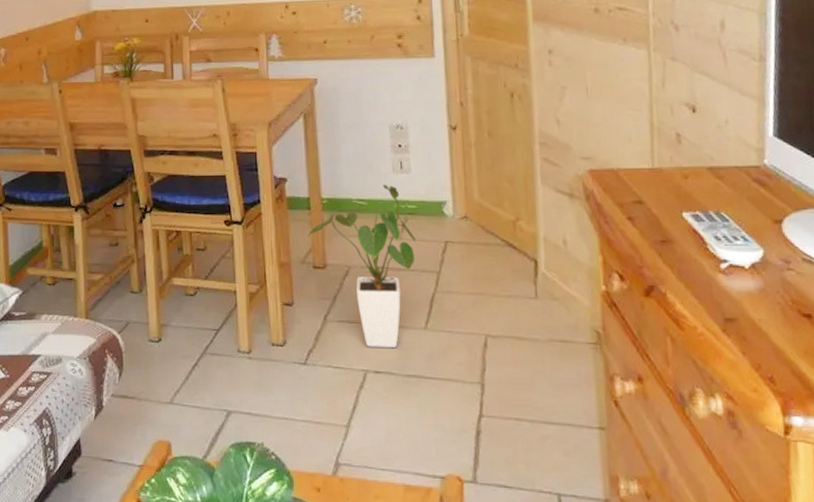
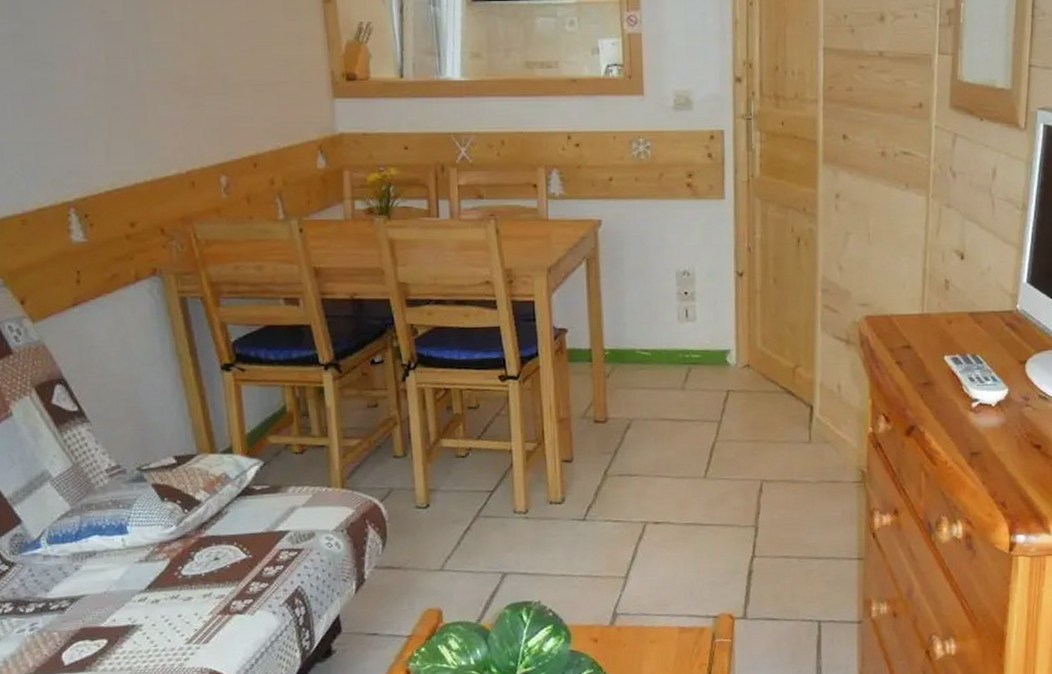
house plant: present [307,184,416,348] -> none [588,333,698,499]

